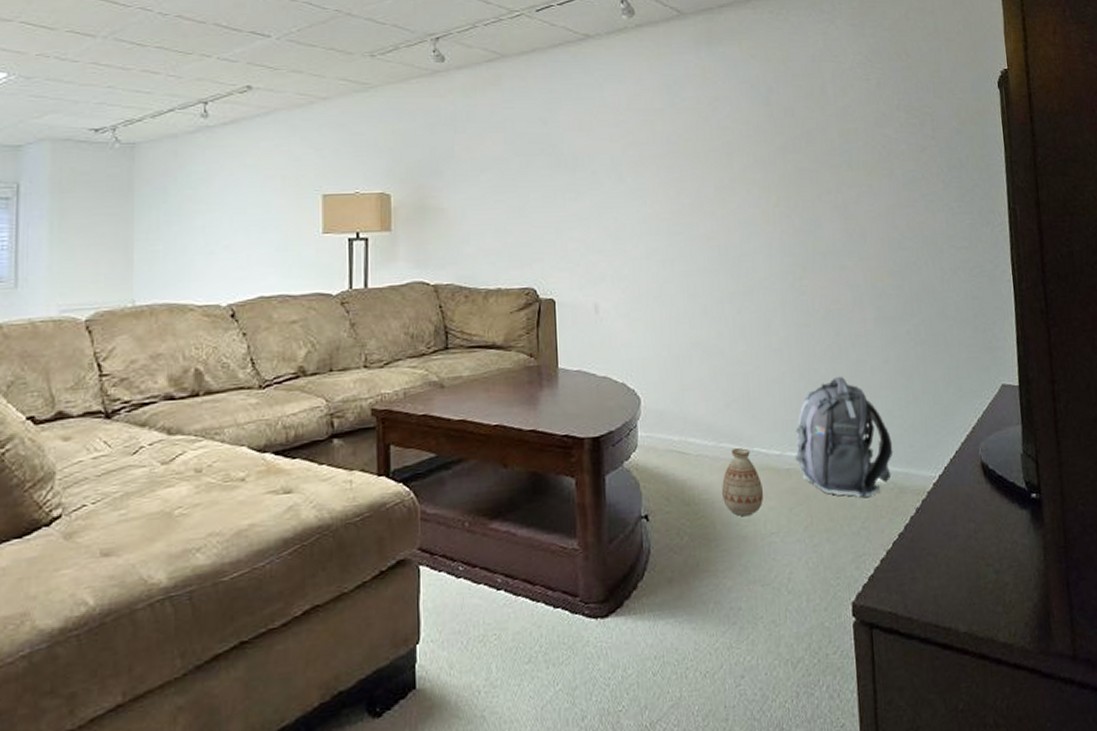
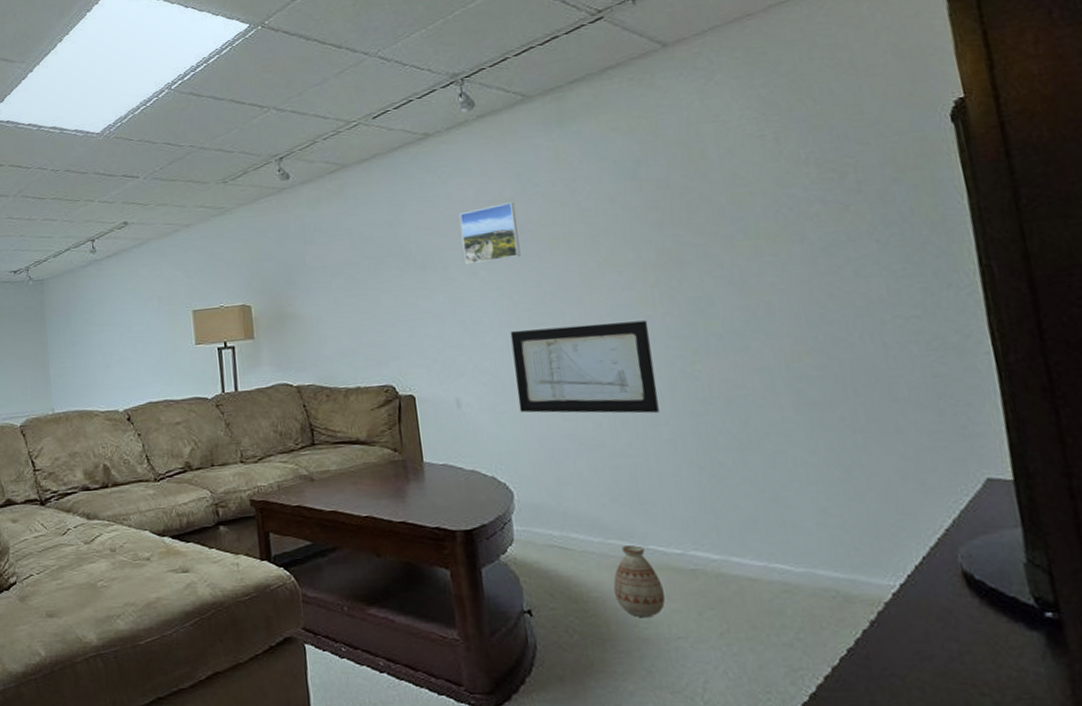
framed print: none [611,113,665,171] -> present [459,202,521,265]
wall art: none [650,237,772,324] -> present [510,320,659,414]
backpack: present [795,376,893,498] -> none [699,468,832,606]

